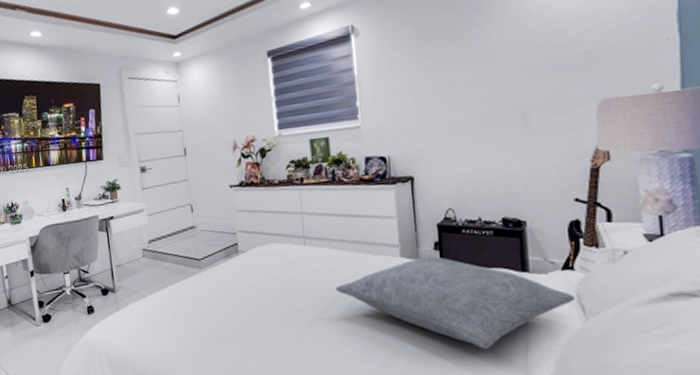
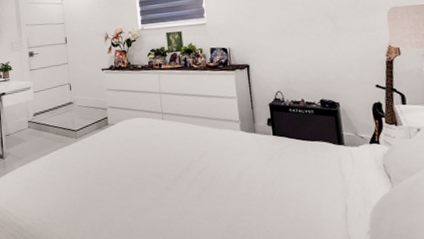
pillow: present [335,256,576,349] -> none [188,131,383,211]

